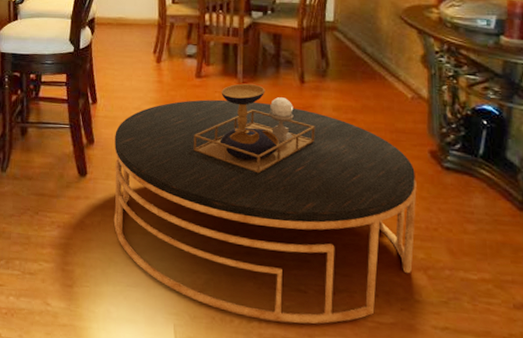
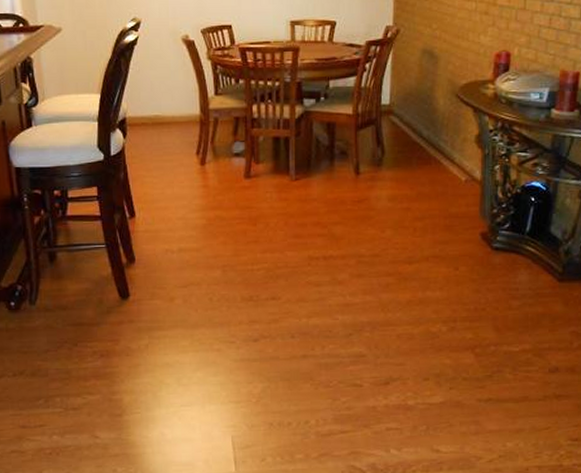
coffee table: present [113,83,417,324] -> none [158,180,468,418]

